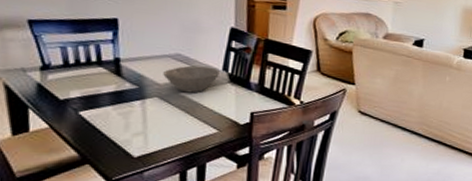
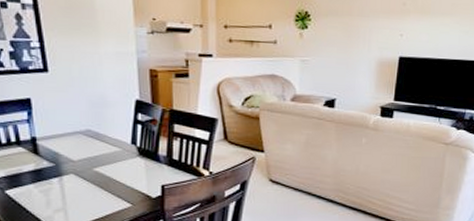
bowl: present [163,65,221,93] -> none [76,140,130,168]

